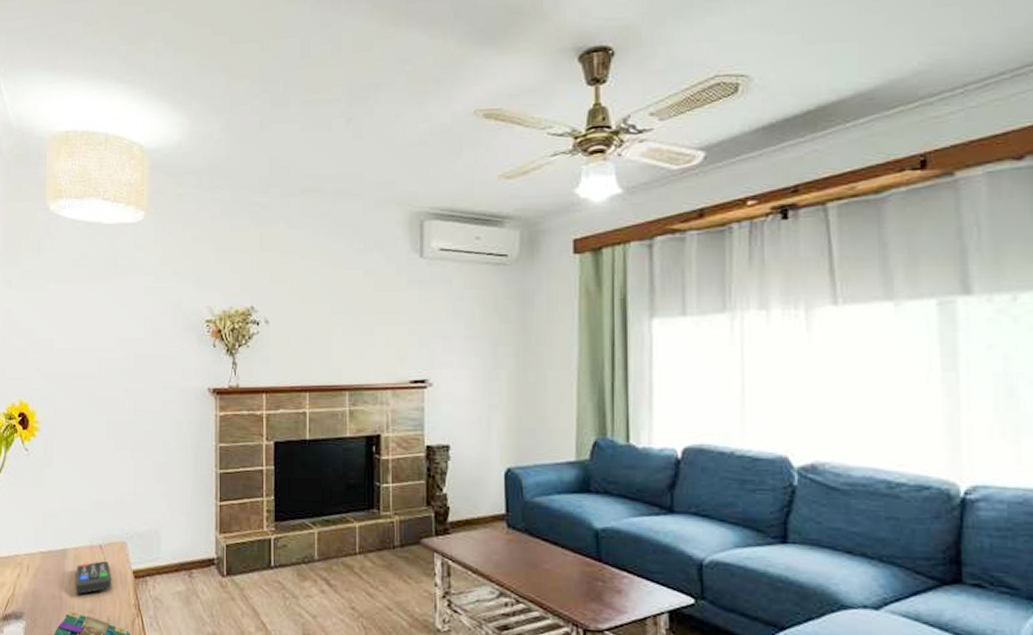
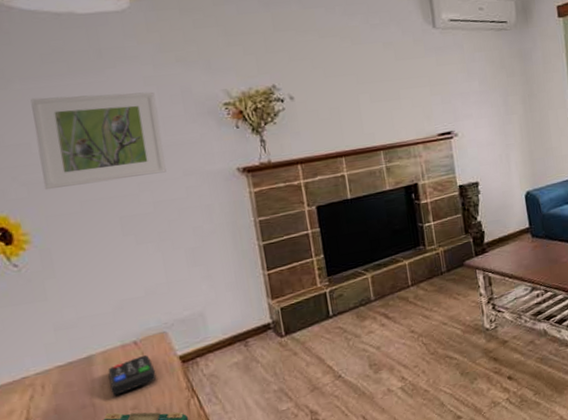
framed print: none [57,298,151,384] -> present [30,92,166,190]

